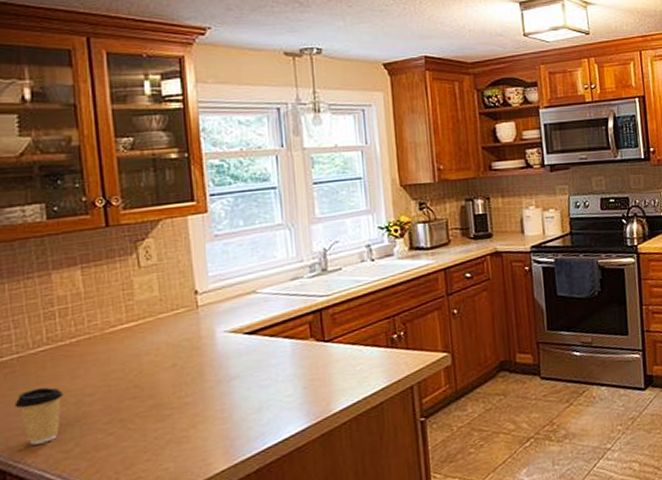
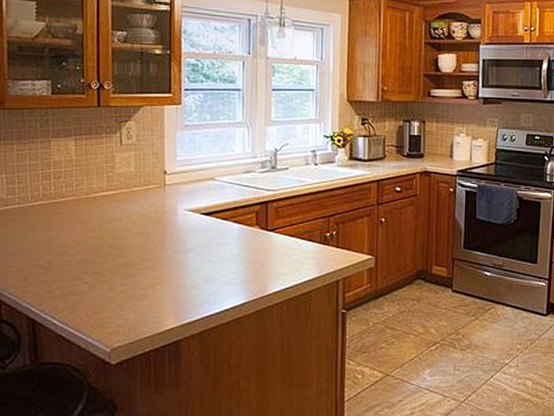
coffee cup: present [14,387,64,445] -> none [13,235,52,282]

